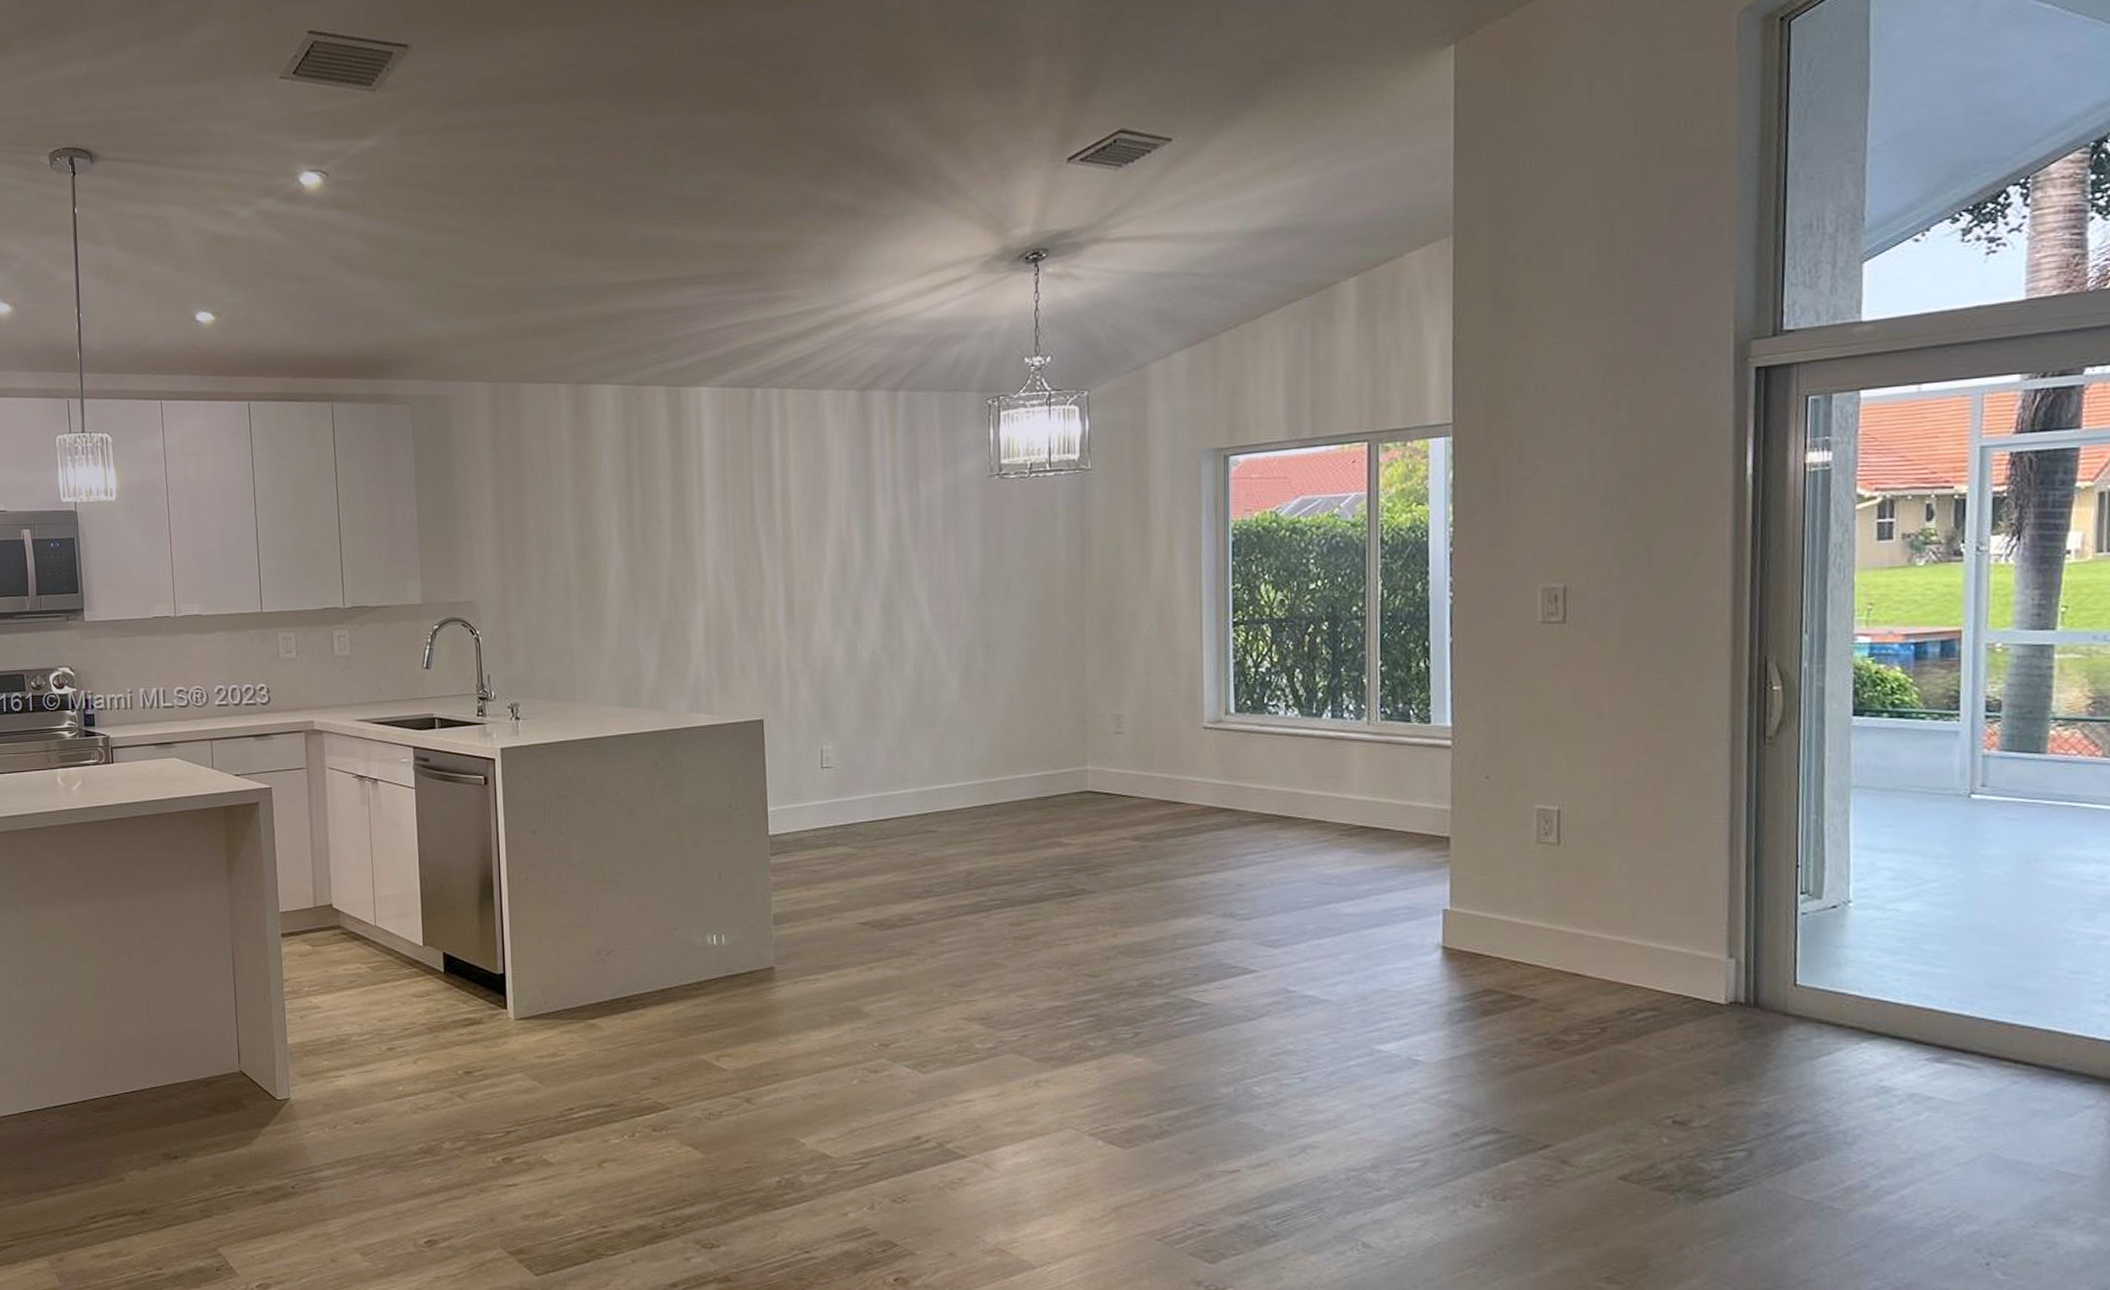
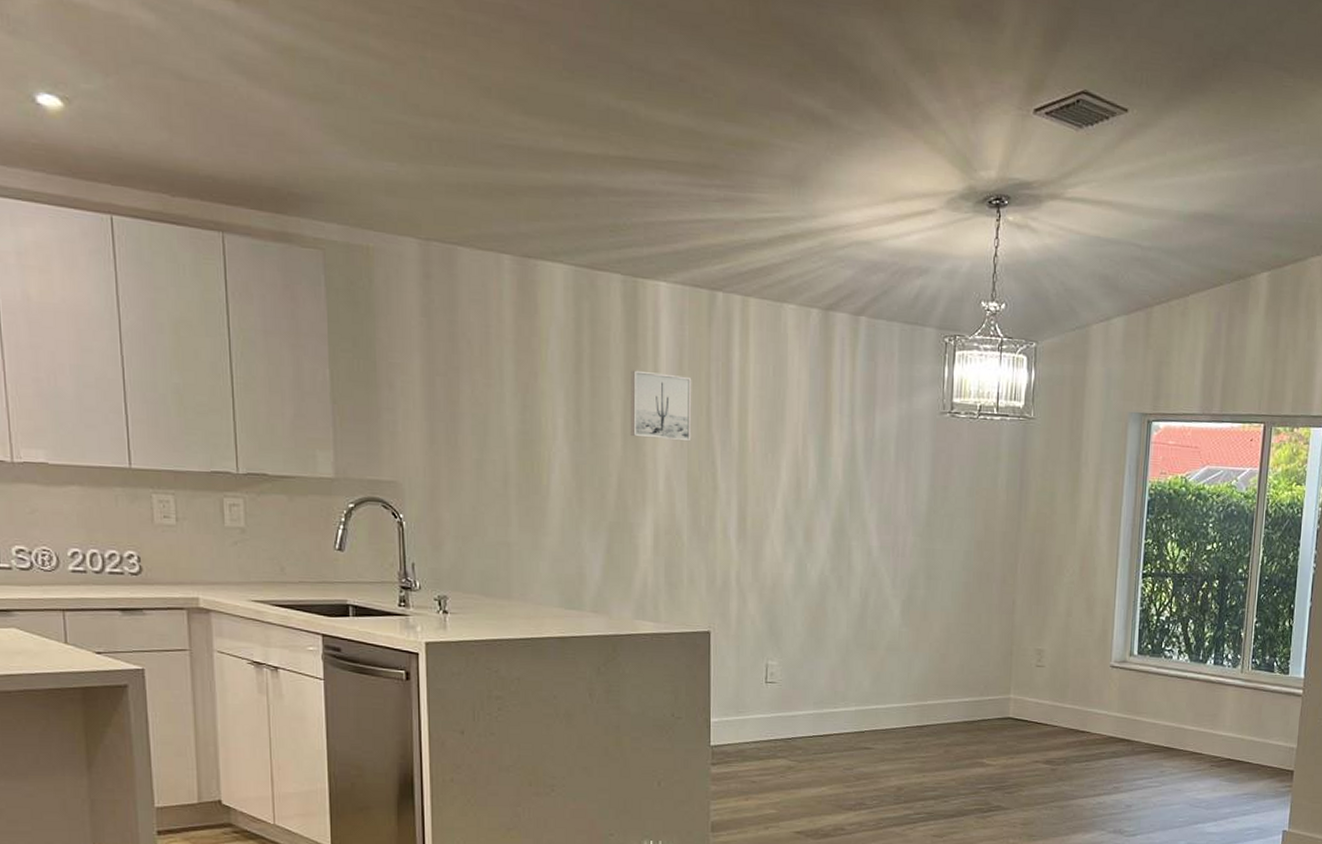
wall art: none [677,473,737,537] -> present [630,370,692,442]

